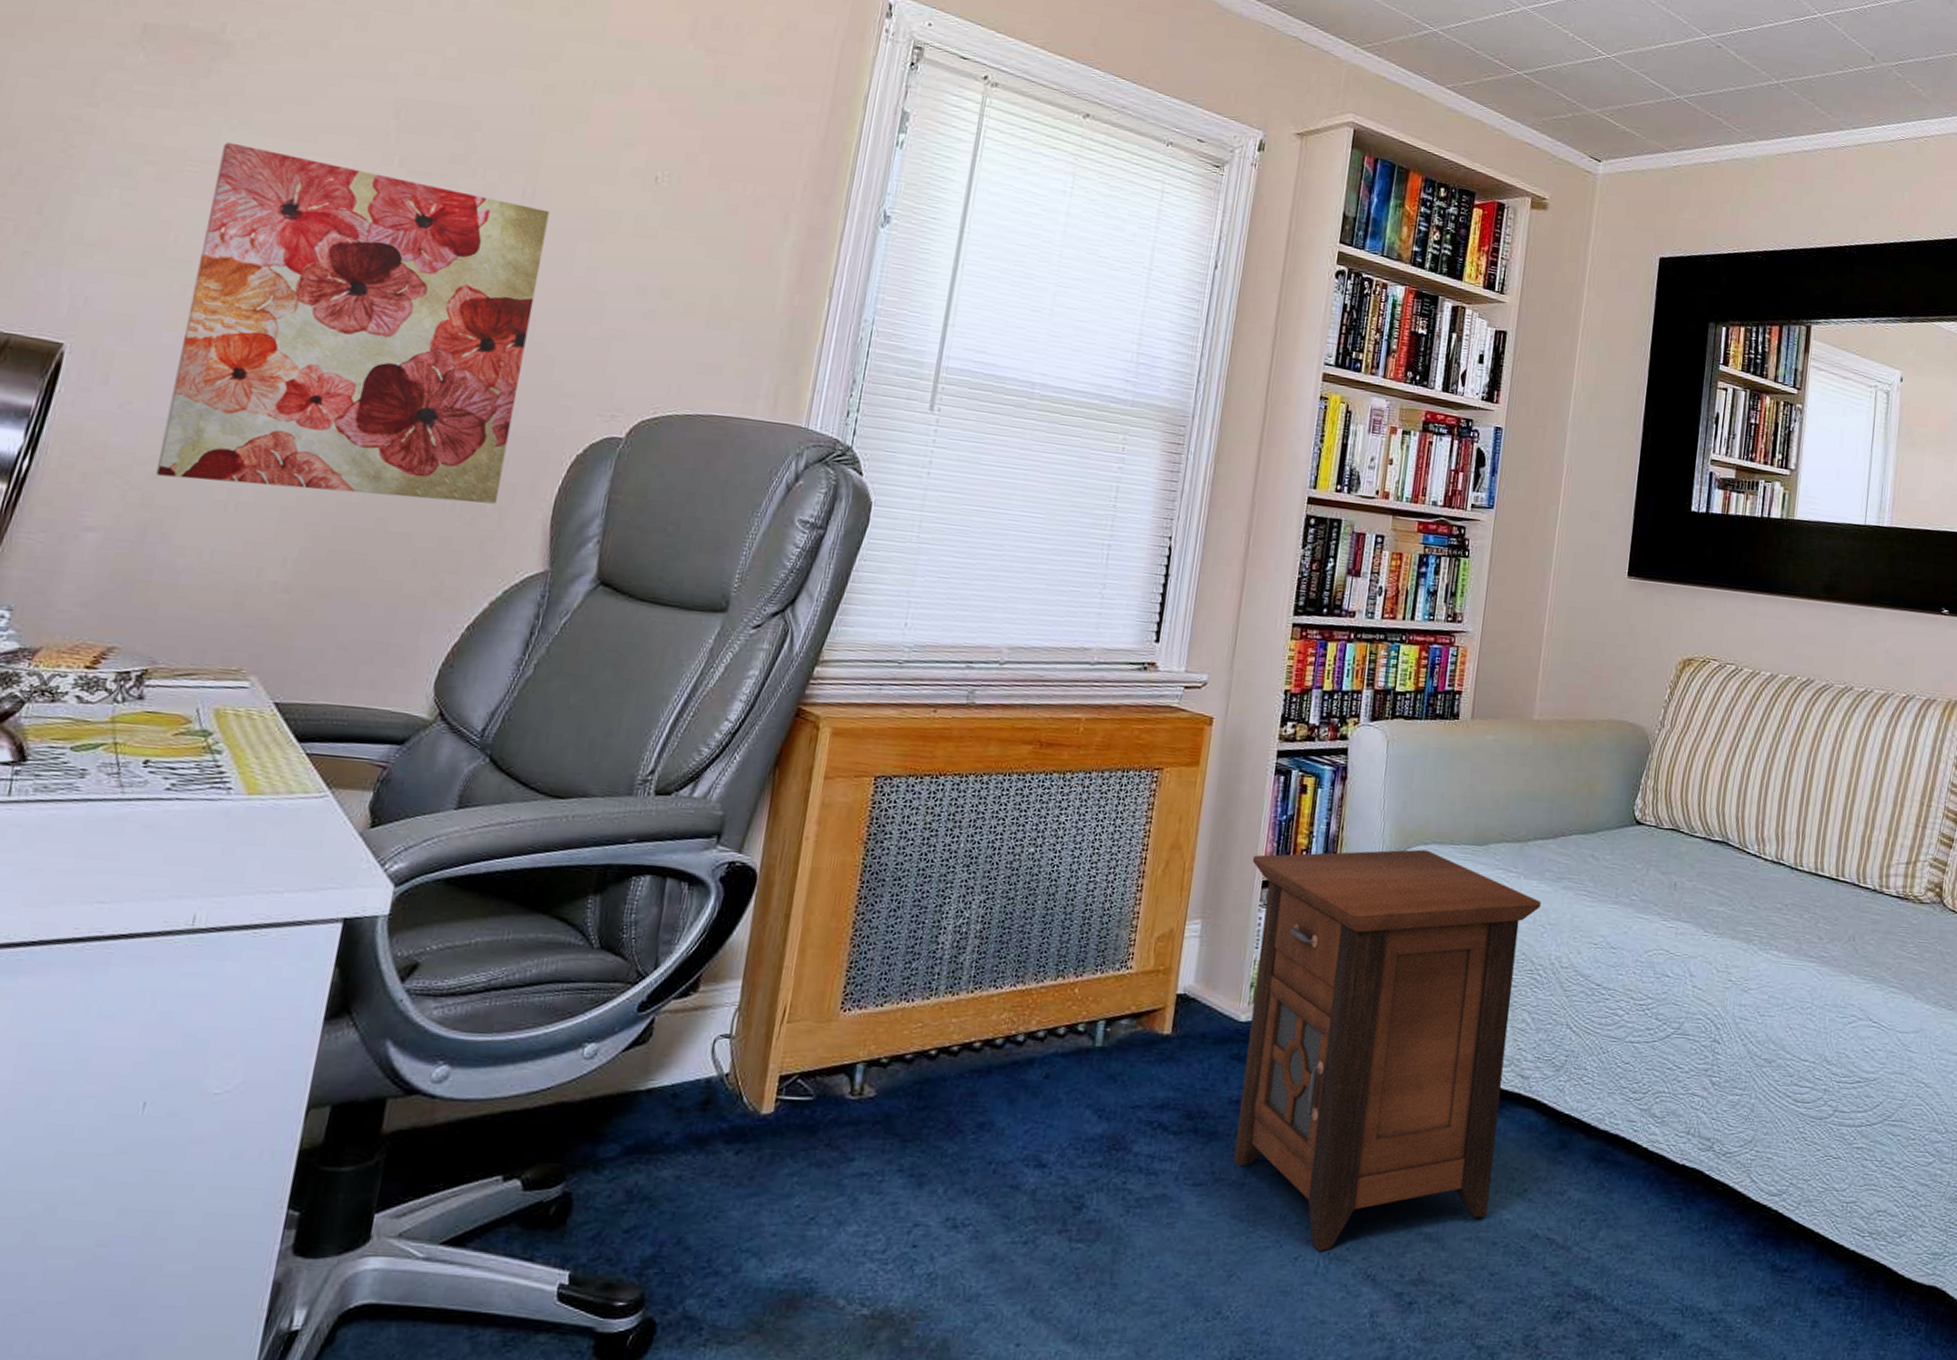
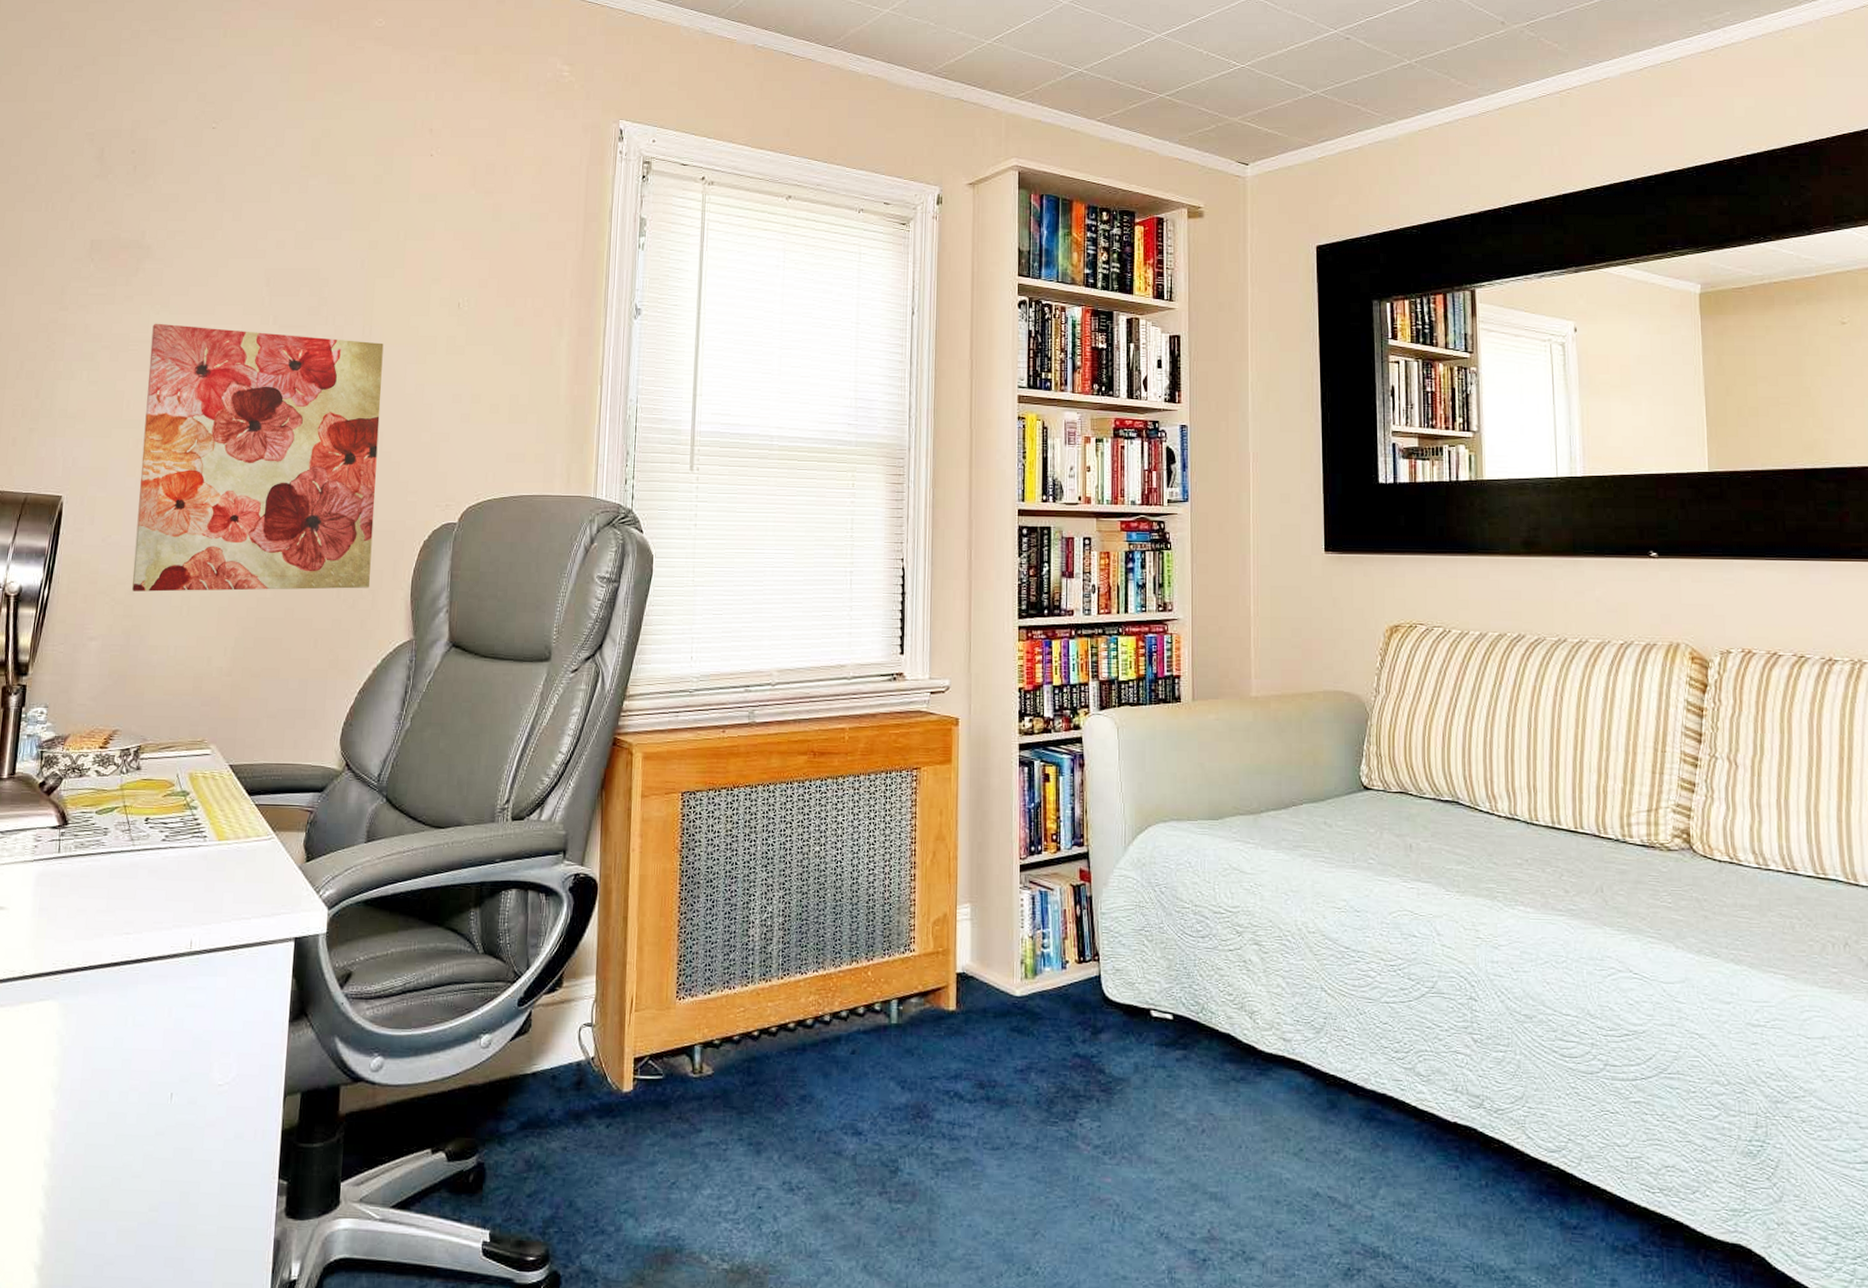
nightstand: present [1233,849,1541,1252] -> none [1008,827,1281,1211]

